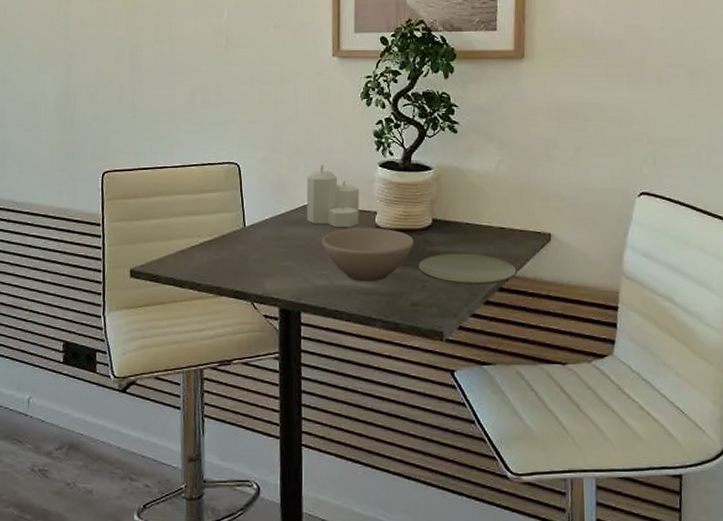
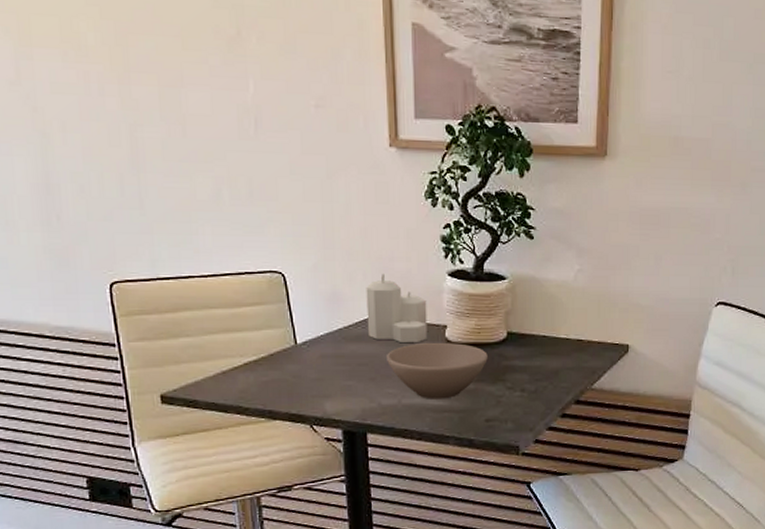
plate: present [418,253,517,285] -> none [492,367,594,399]

